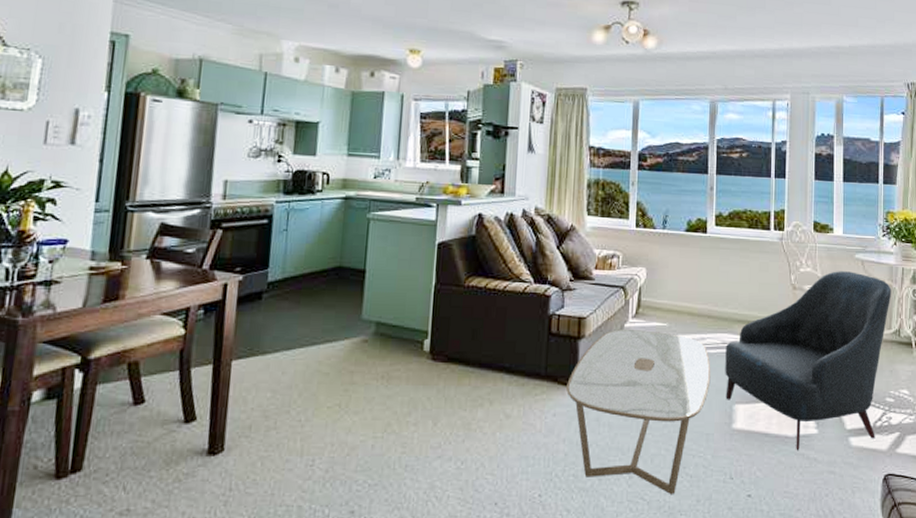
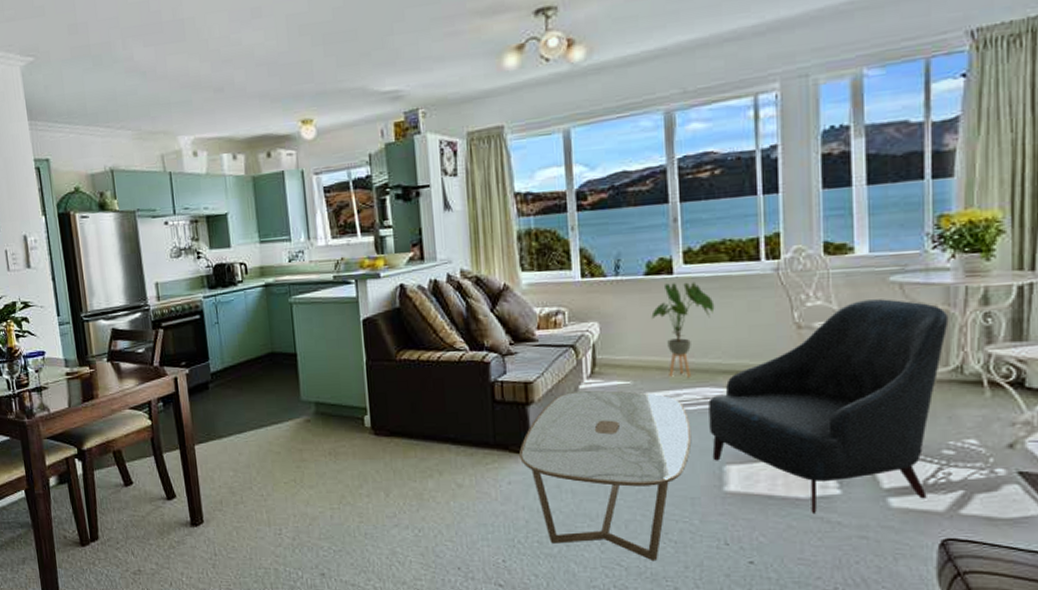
house plant: none [688,241,736,324] -> present [651,282,715,378]

